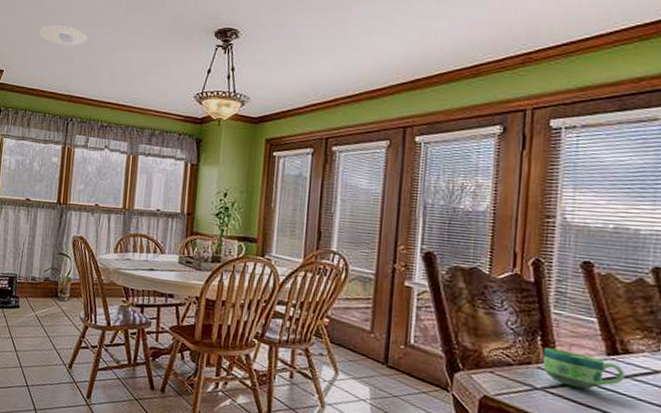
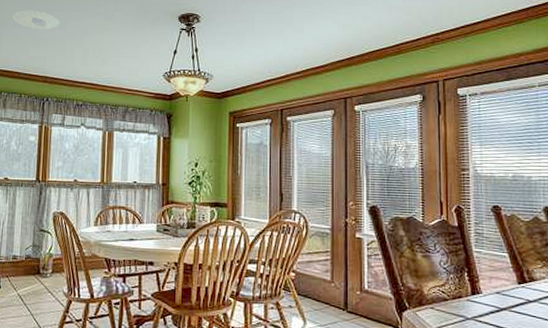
cup: present [543,347,625,389] -> none [471,282,533,314]

